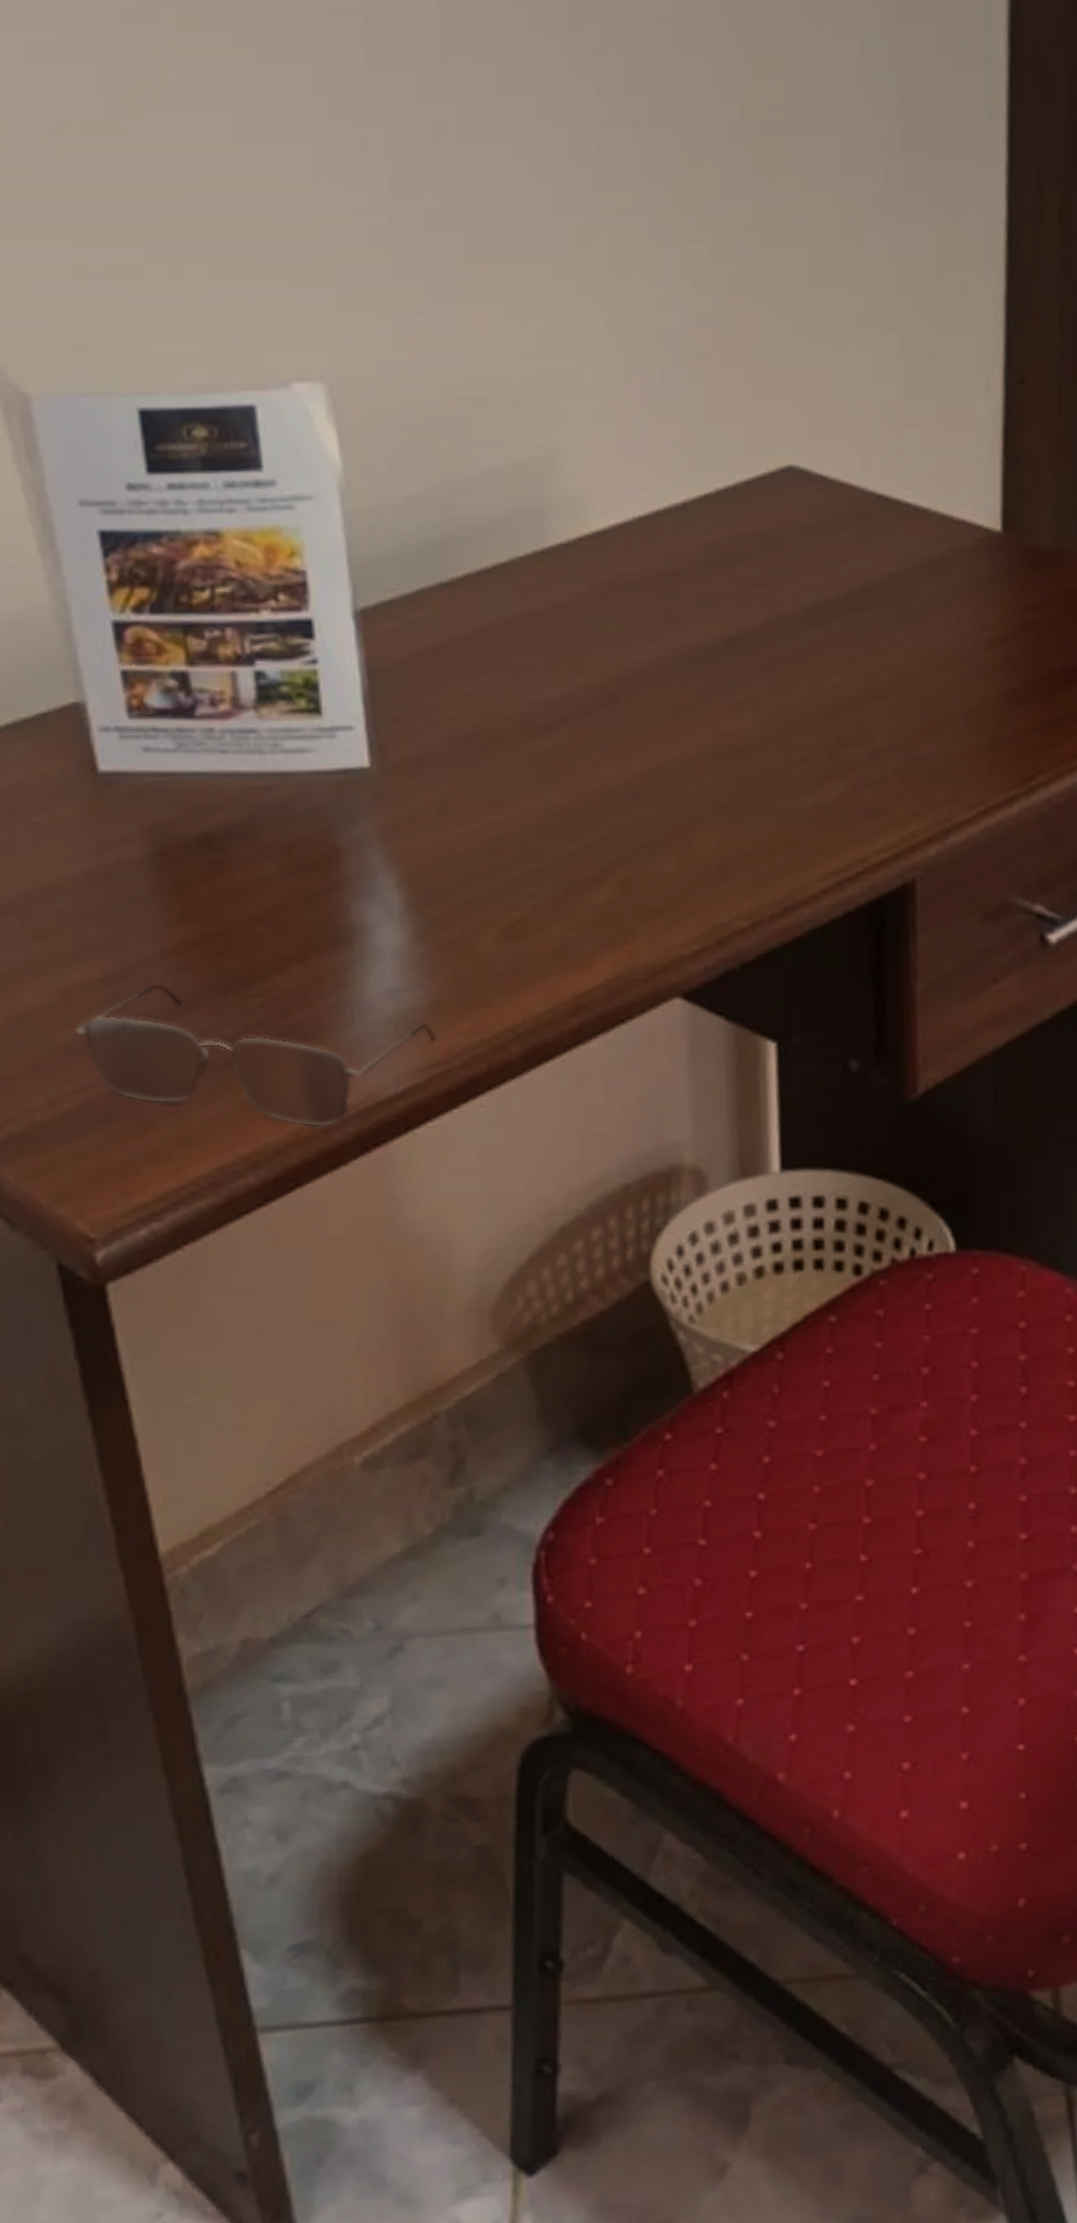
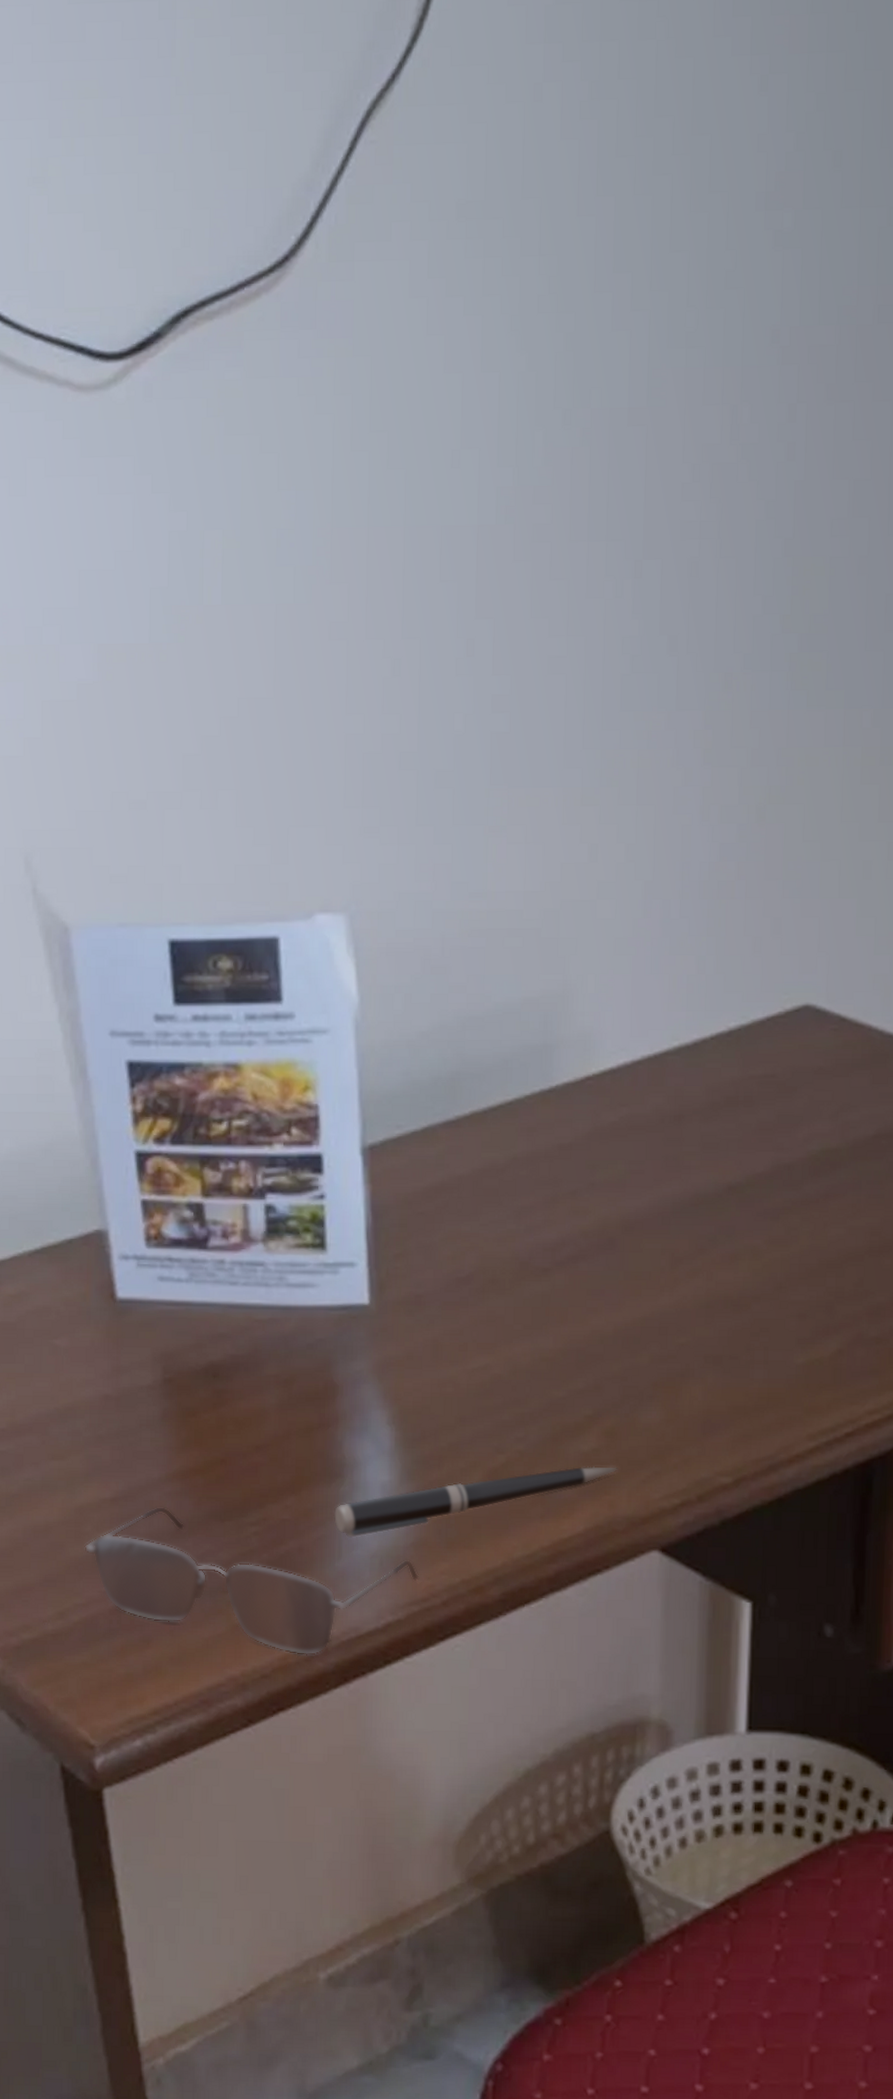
pen: none [344,917,636,1004] -> present [334,1466,619,1538]

